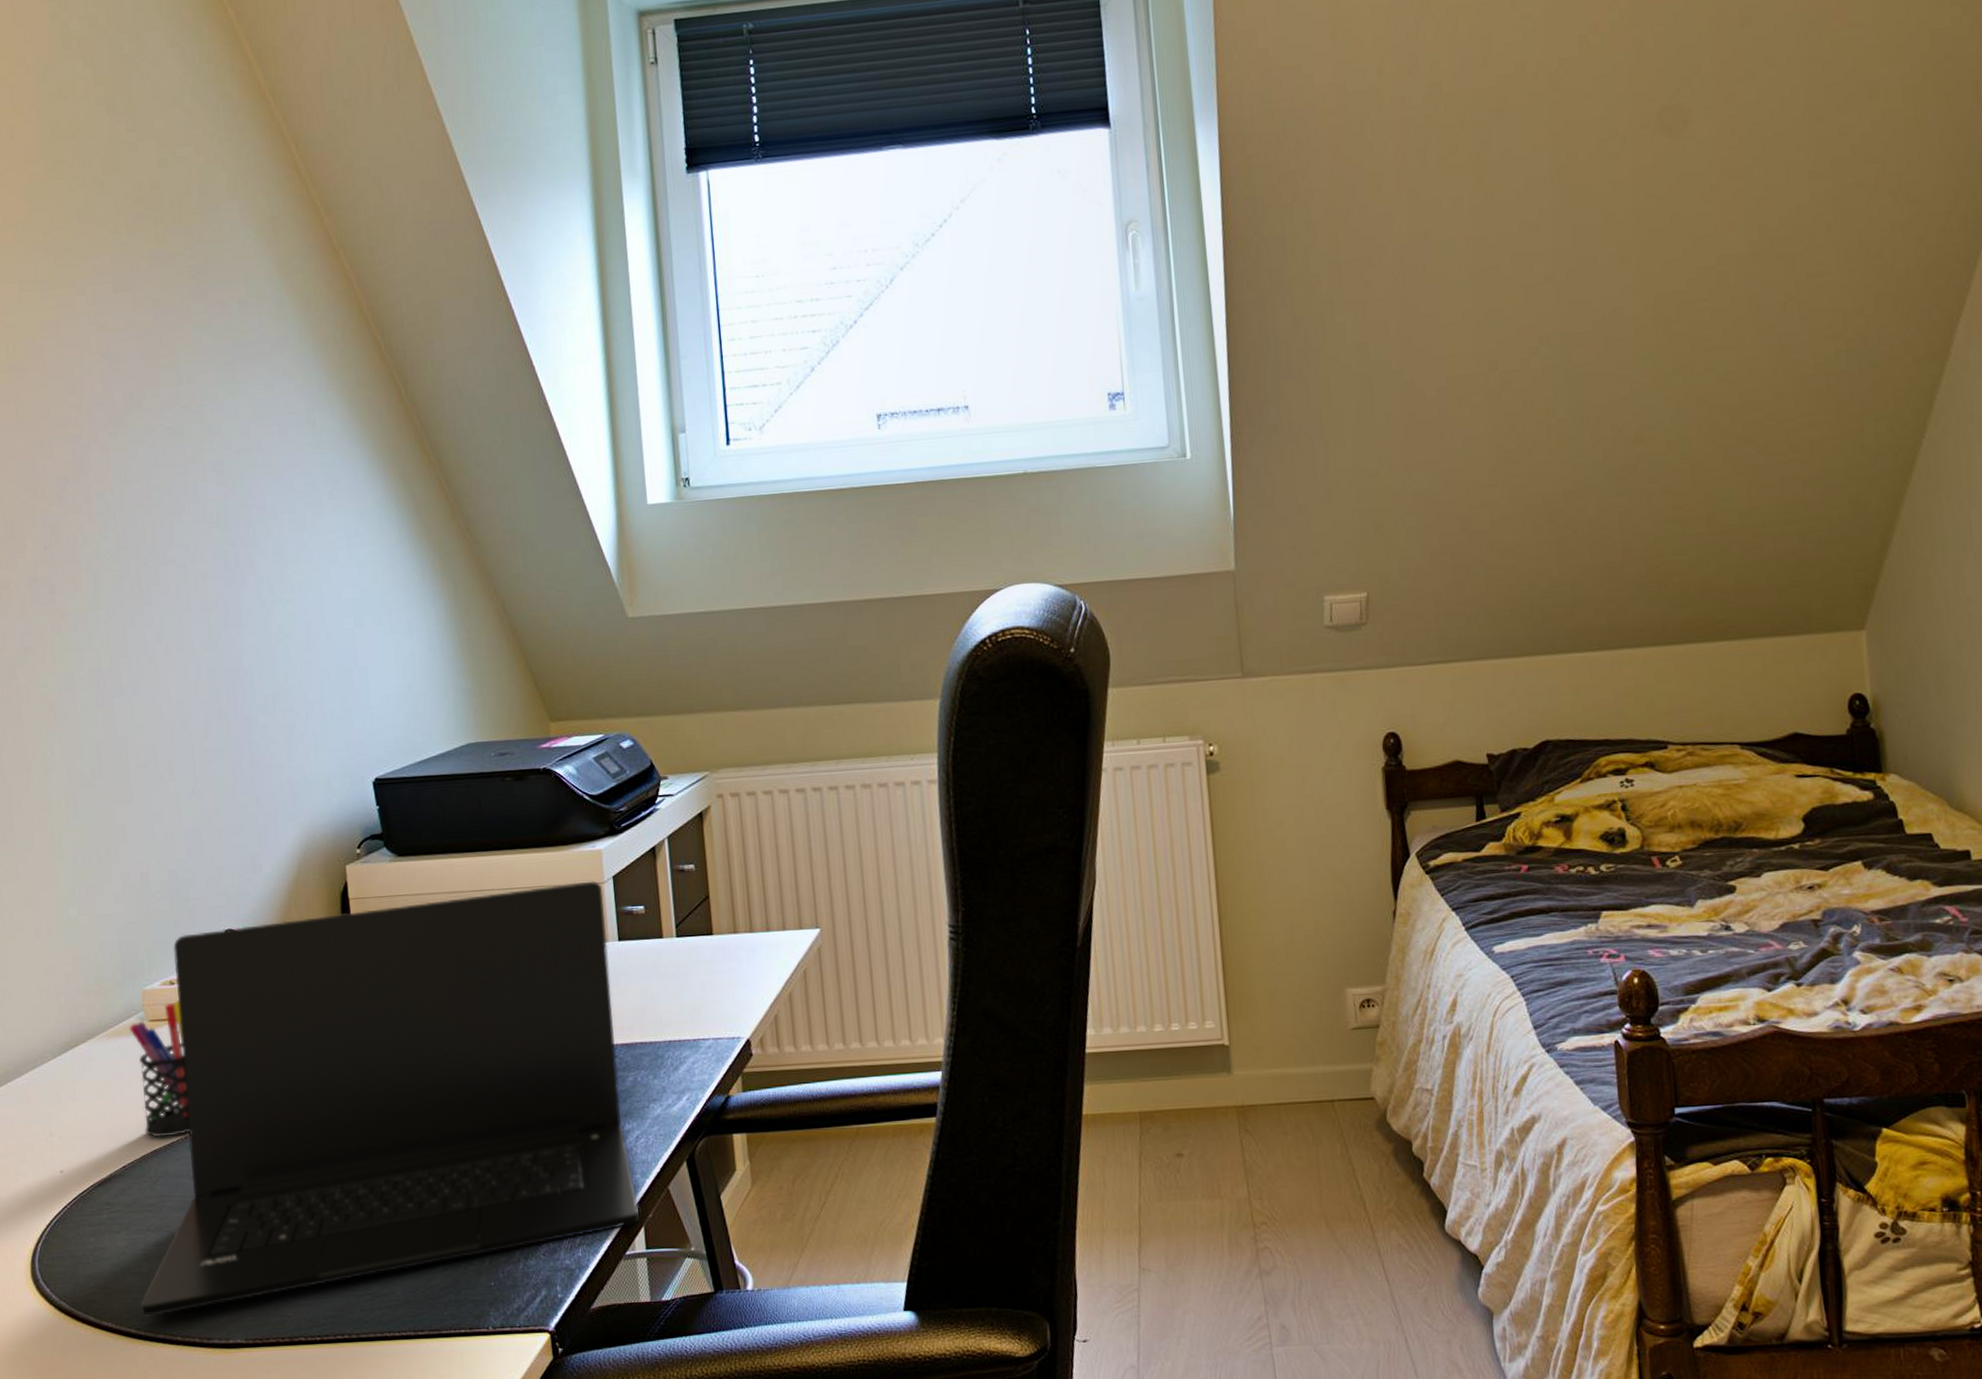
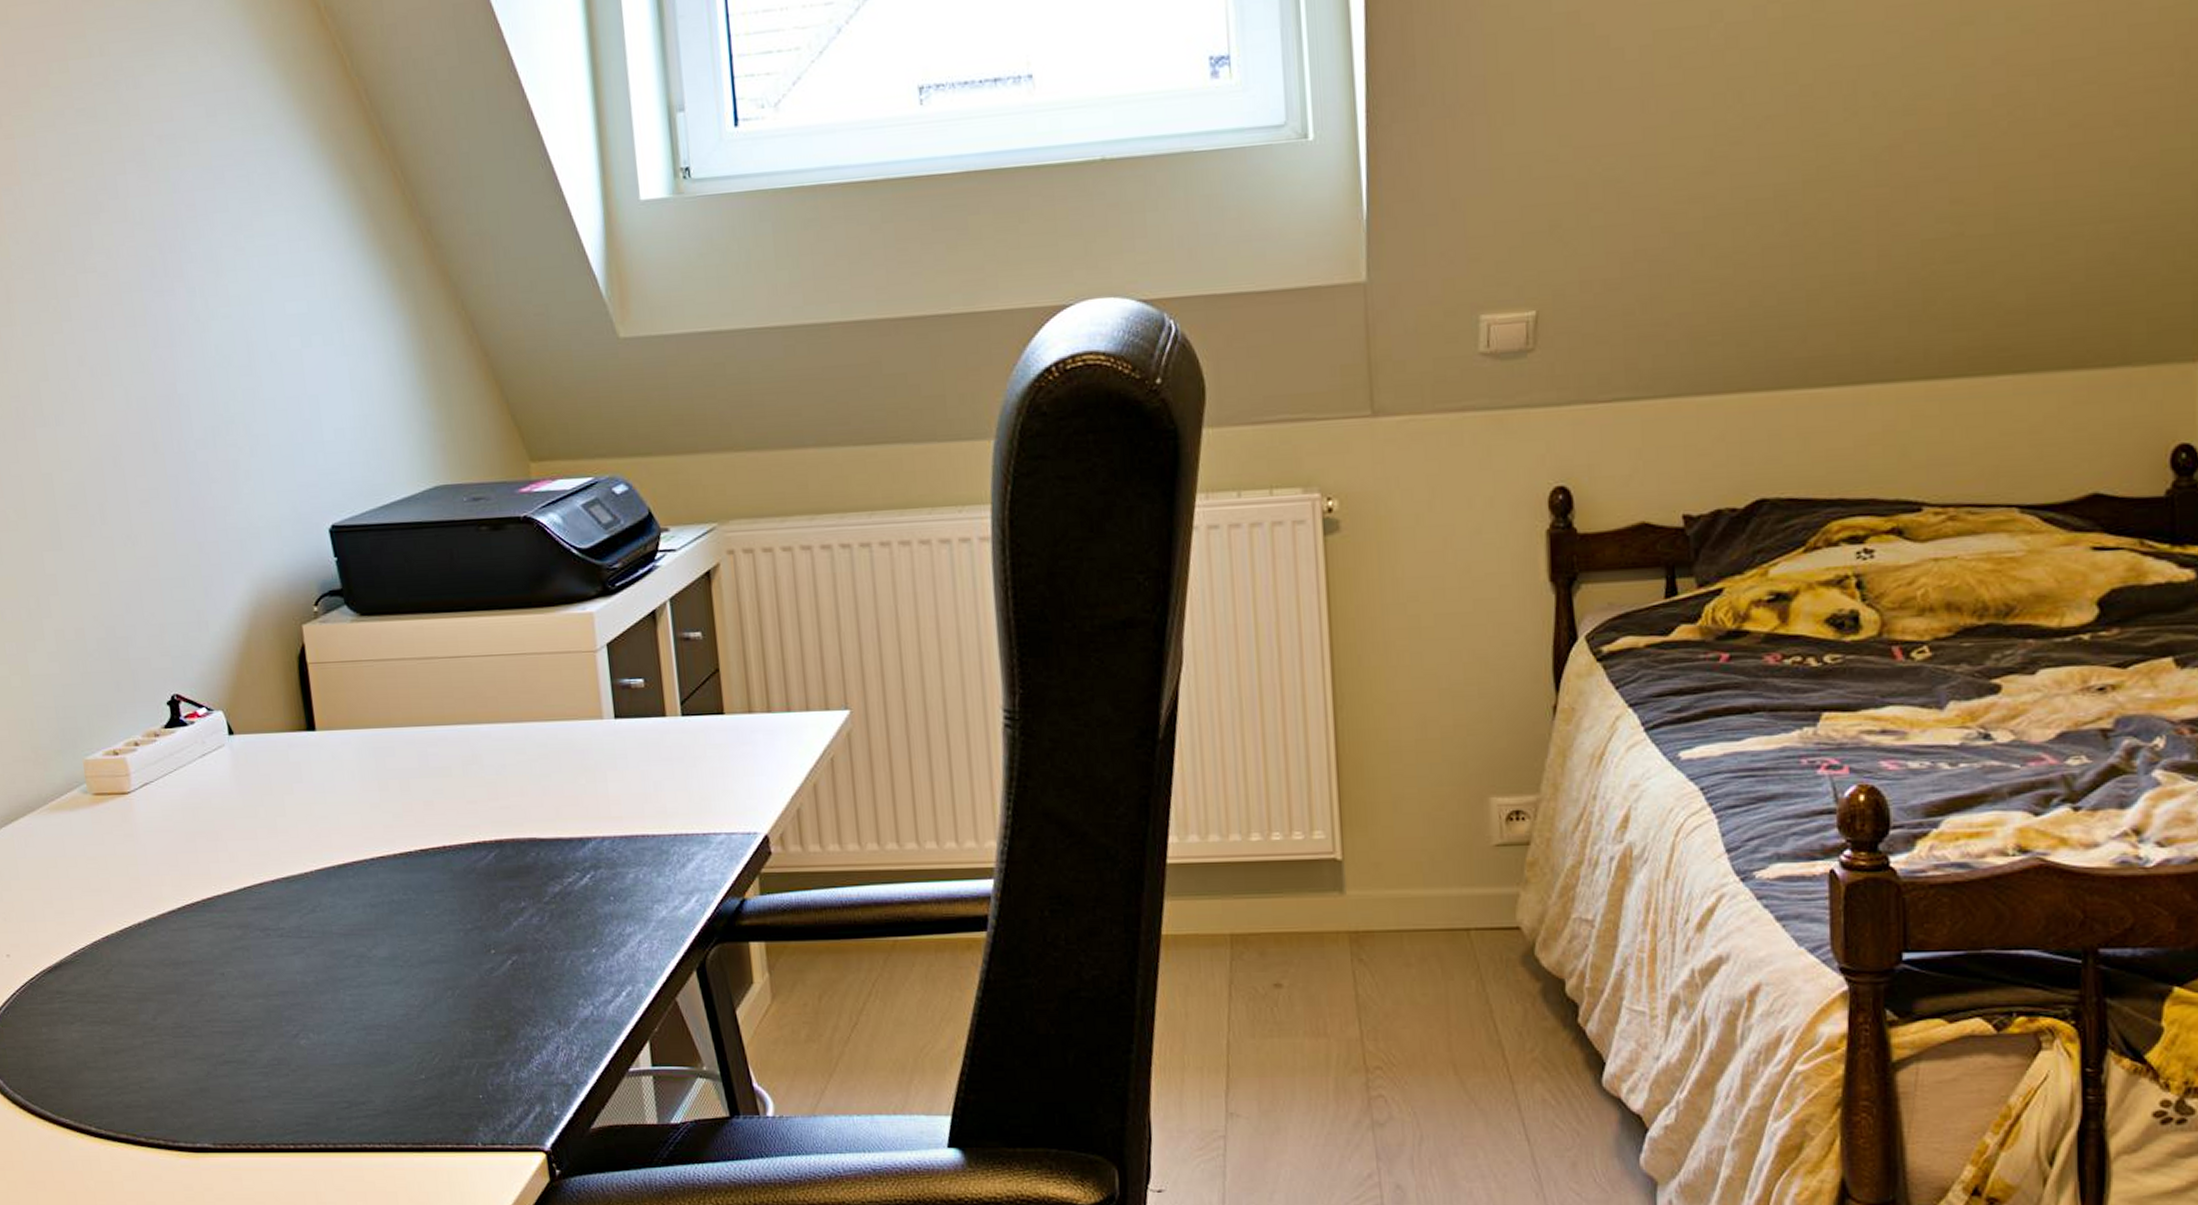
pen holder: present [129,999,190,1138] -> none [72,771,143,923]
laptop: present [140,881,639,1316] -> none [99,648,644,1114]

